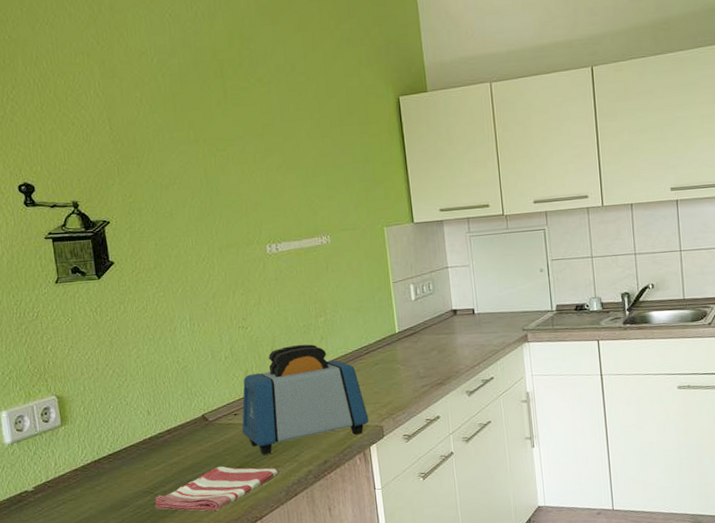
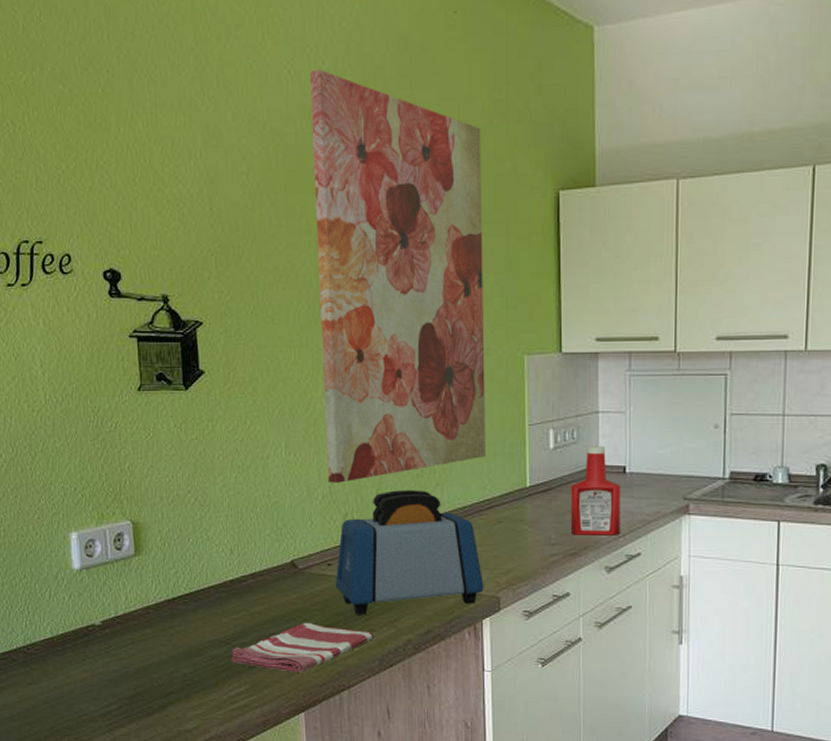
wall art: none [188,12,361,346] -> present [310,69,487,483]
ketchup bottle: none [431,294,475,368] -> present [570,445,621,536]

